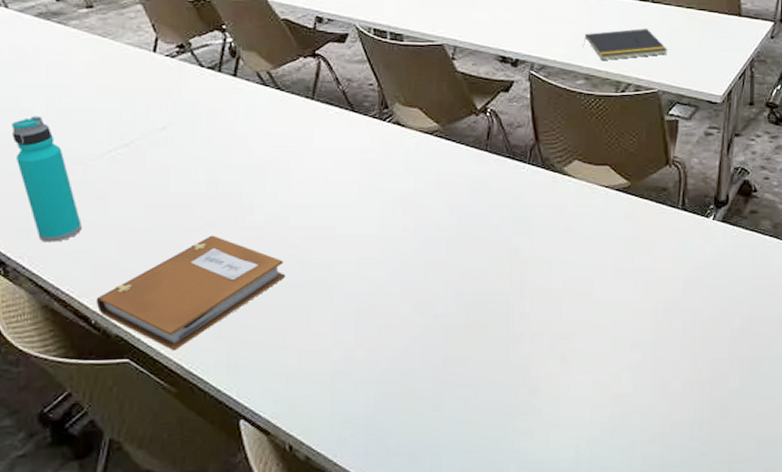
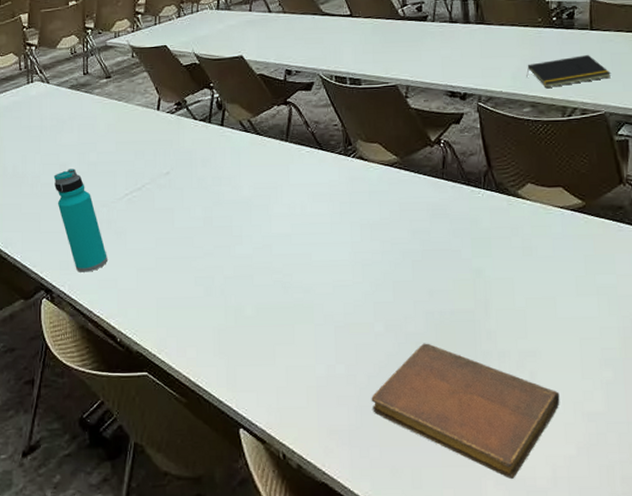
notebook: present [96,235,286,351] -> none [120,263,272,365]
notebook: none [392,325,589,462] -> present [371,343,560,479]

